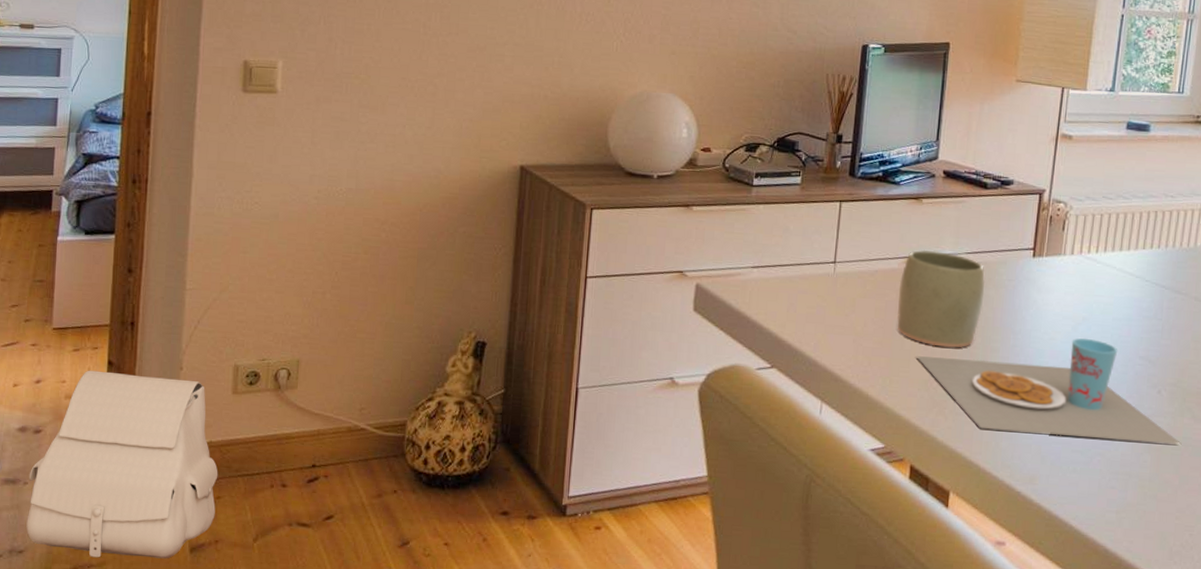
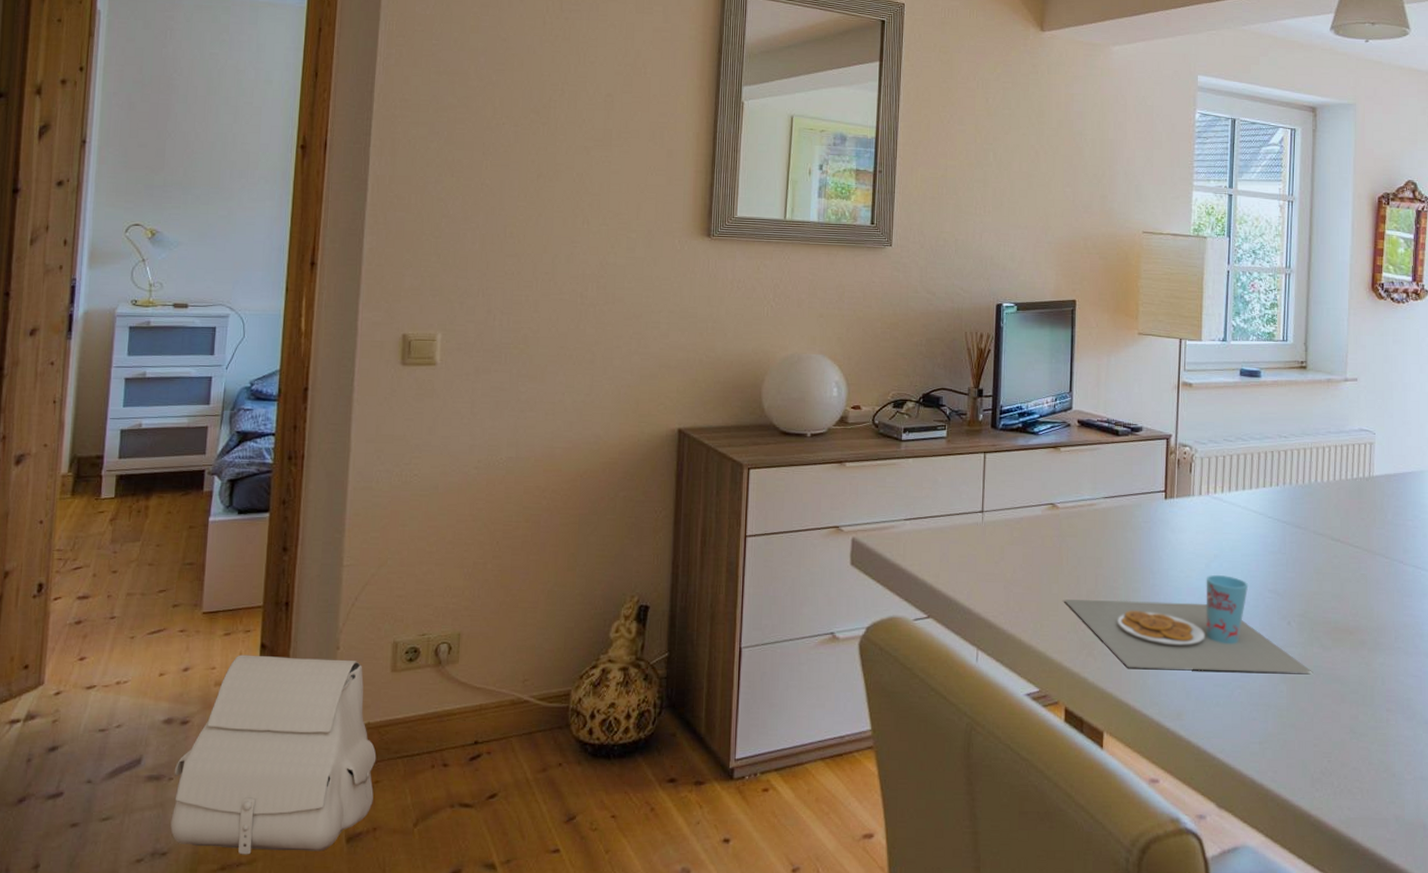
mug: present [897,249,986,348] -> none [1043,496,1123,590]

